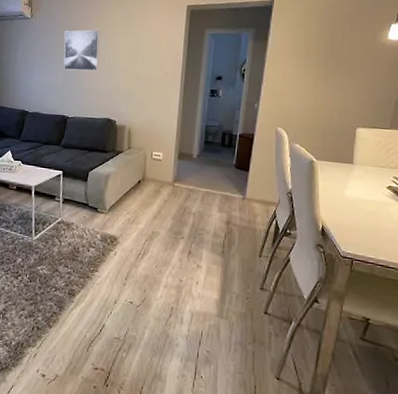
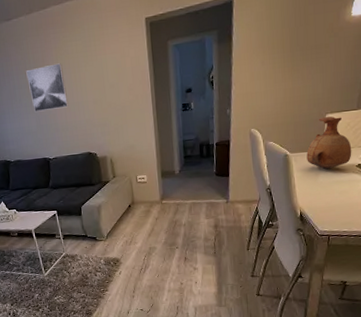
vase: none [333,130,383,185] -> present [306,116,352,170]

